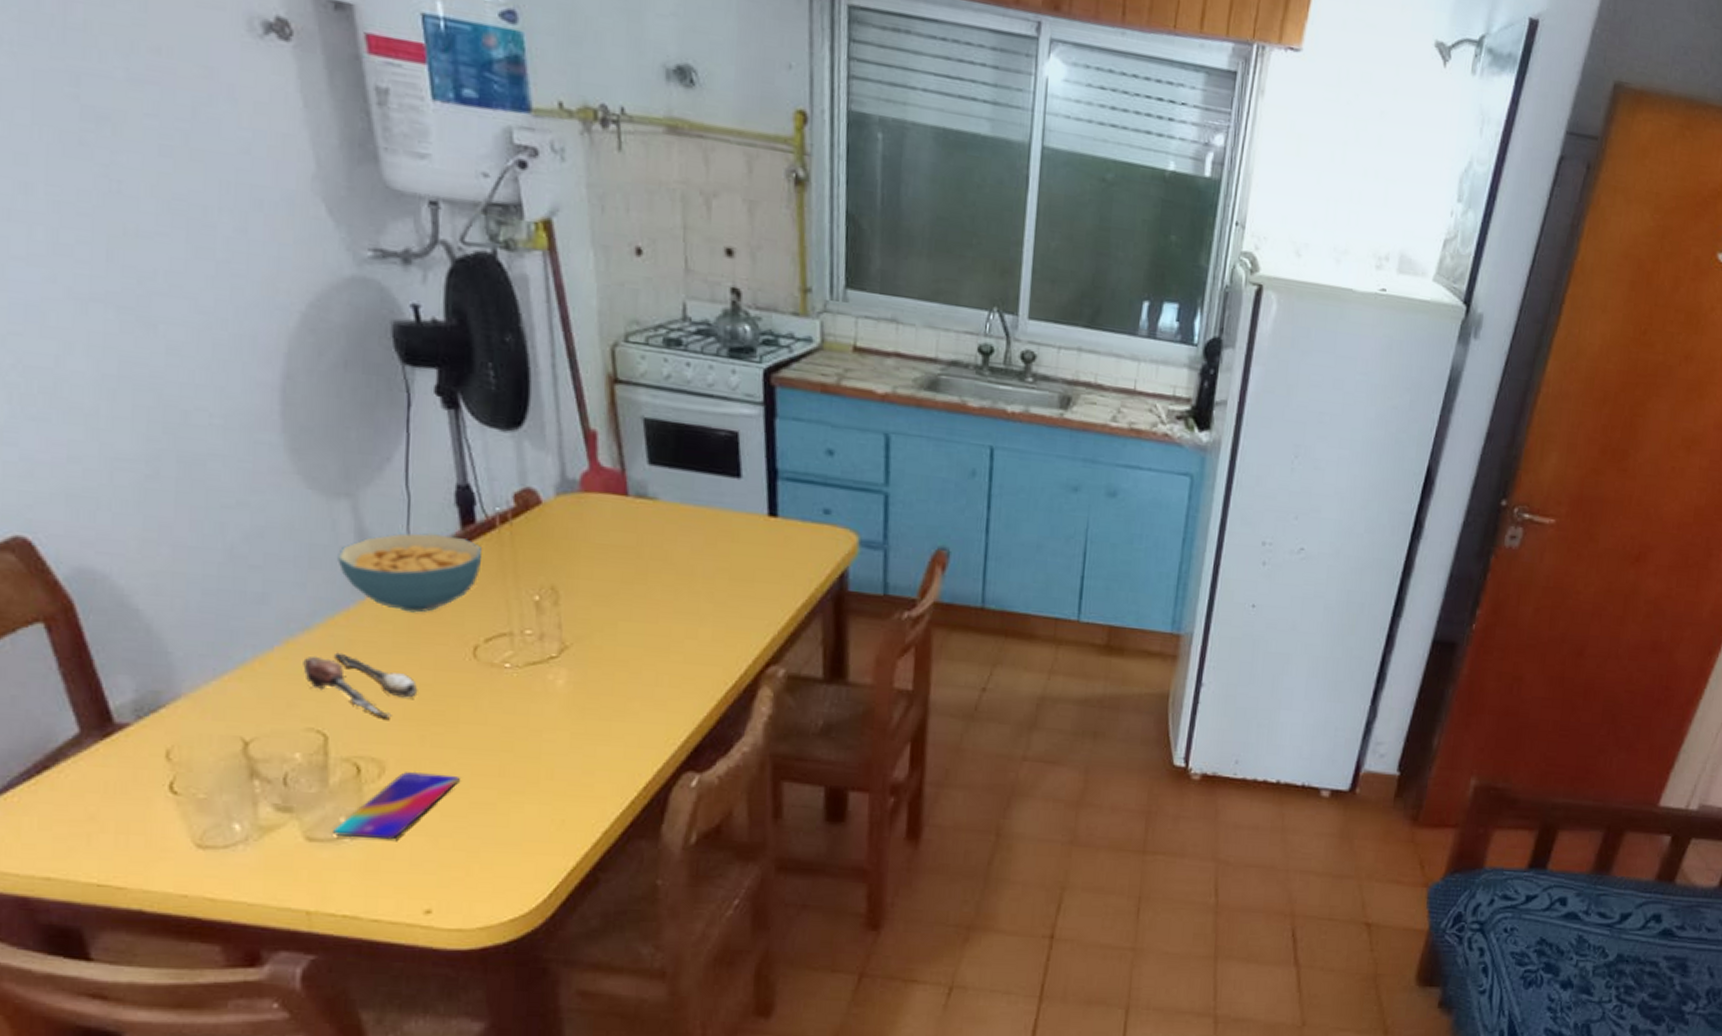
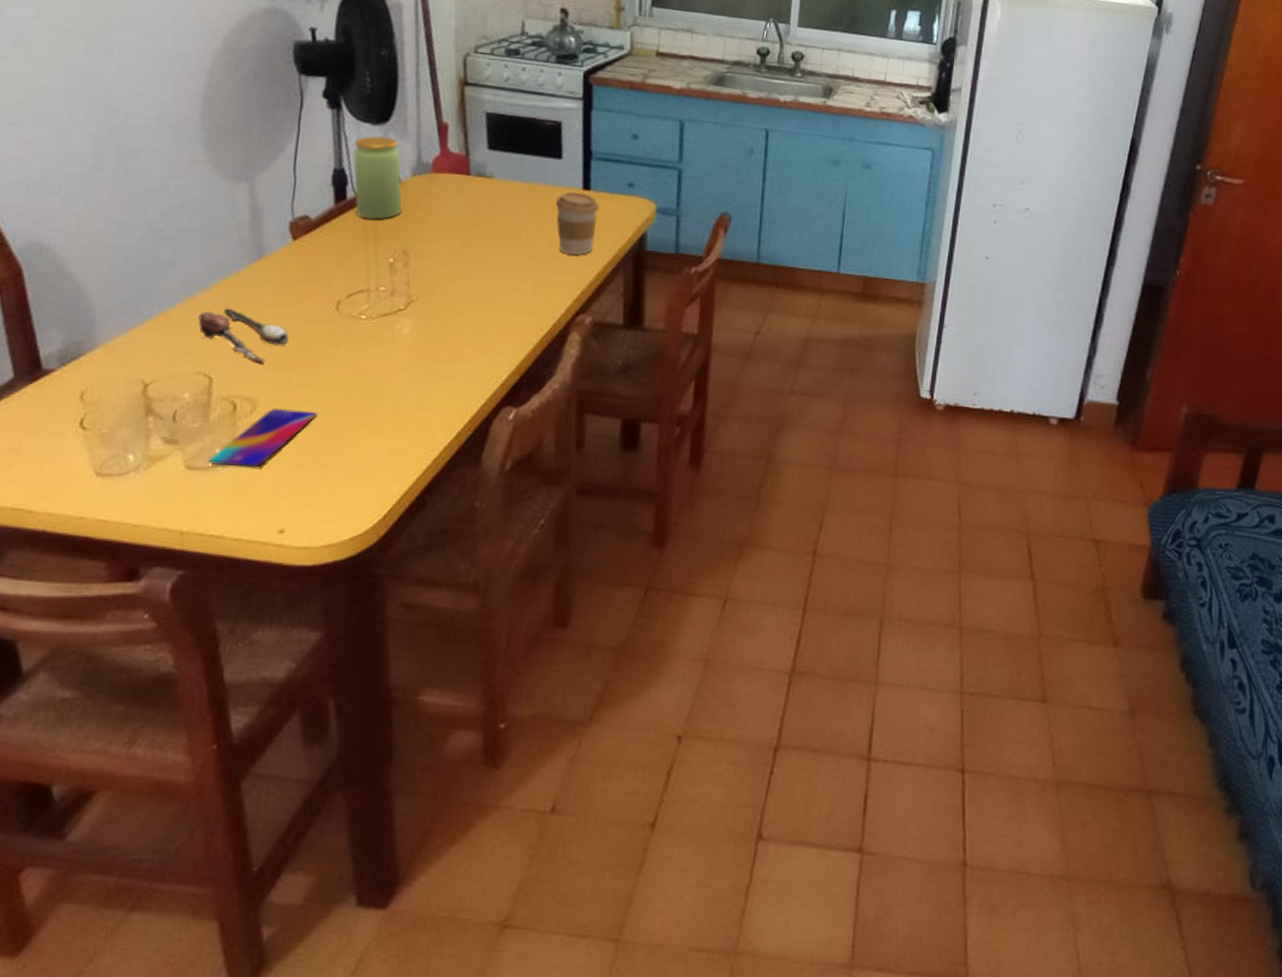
cereal bowl: present [338,532,482,613] -> none [234,208,350,274]
jar: none [480,445,547,548] -> present [353,136,403,220]
coffee cup: none [735,518,789,596] -> present [555,191,599,256]

